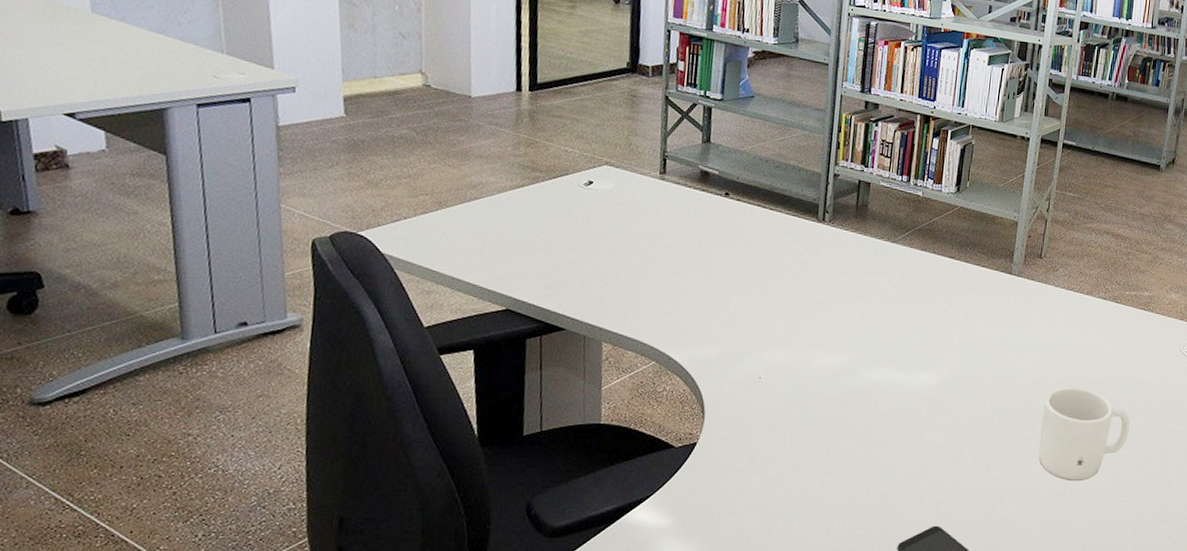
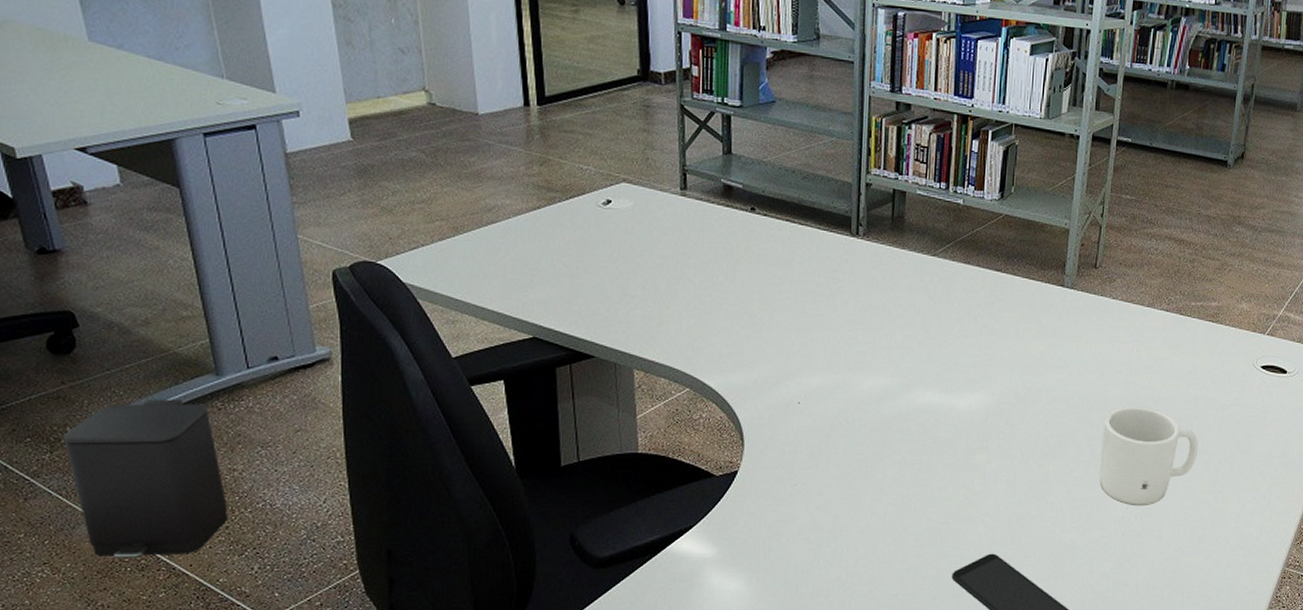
pedal bin: none [11,361,178,525] -> present [62,399,228,559]

